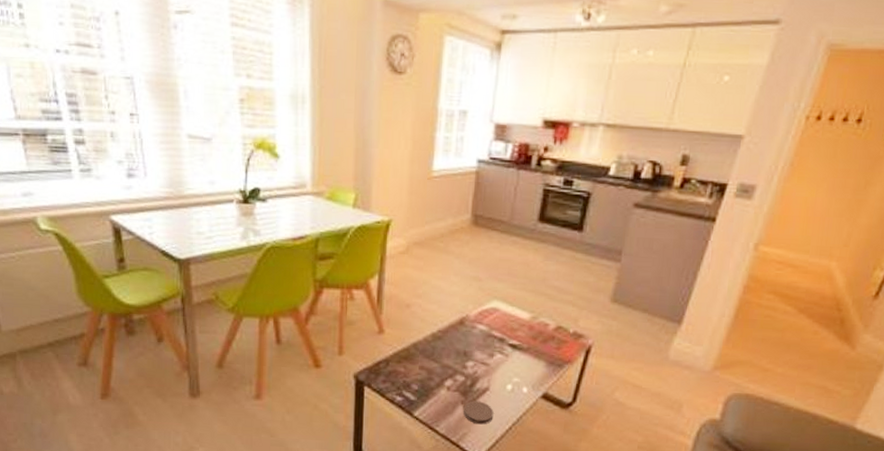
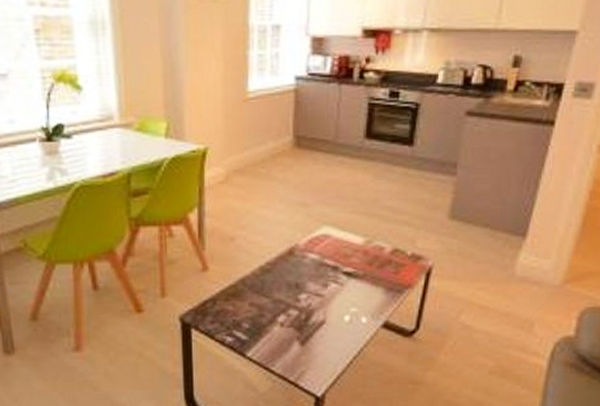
coaster: present [463,400,494,425] -> none [300,335,332,361]

